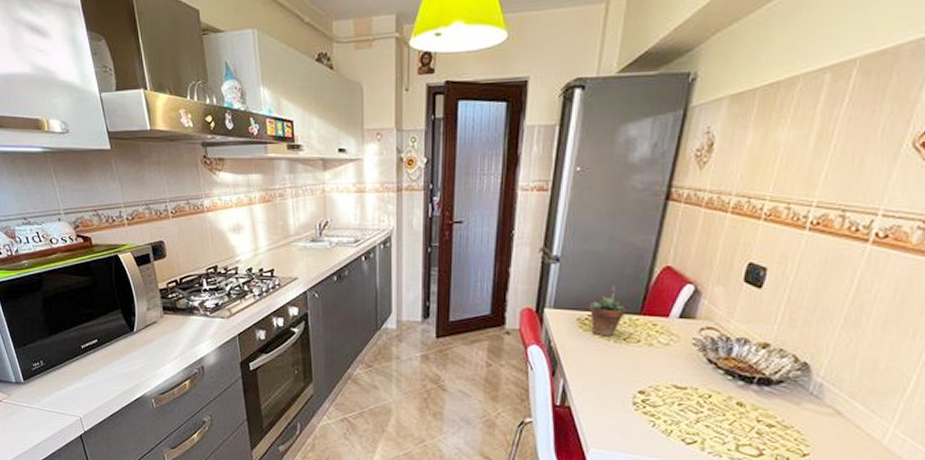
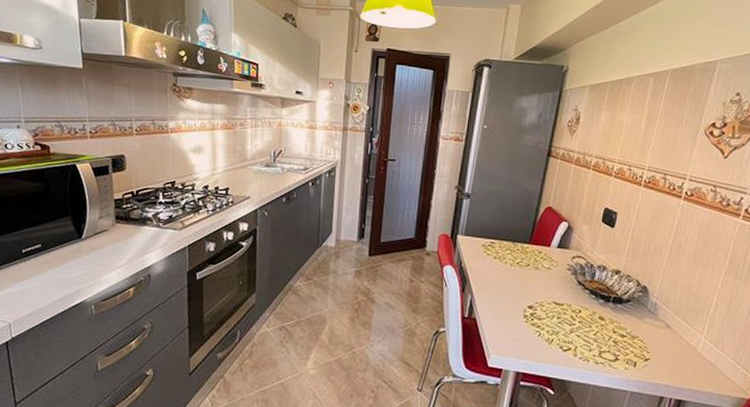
succulent plant: present [588,284,625,337] -> none [491,218,519,261]

